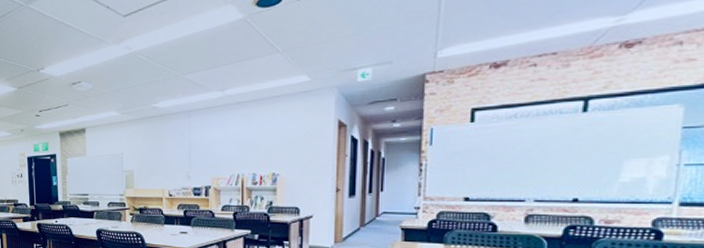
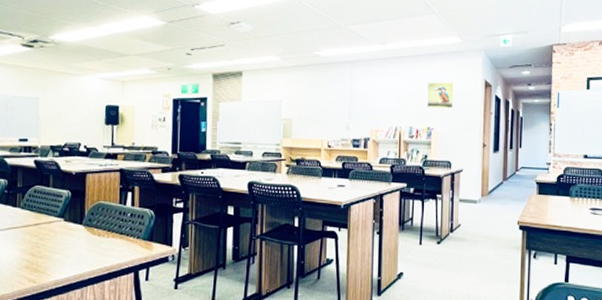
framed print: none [272,124,303,153] -> present [427,81,455,109]

